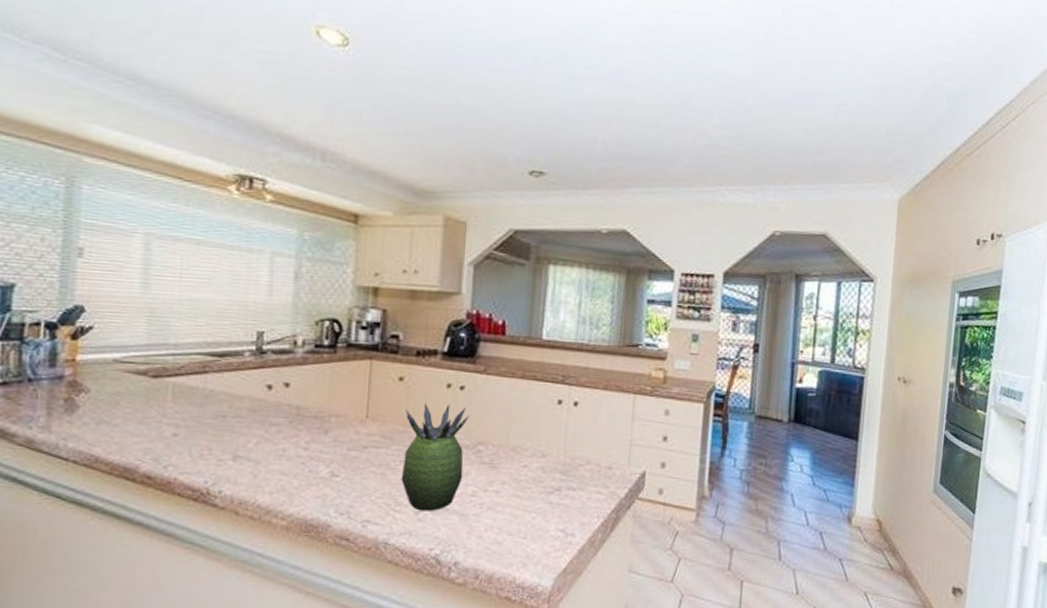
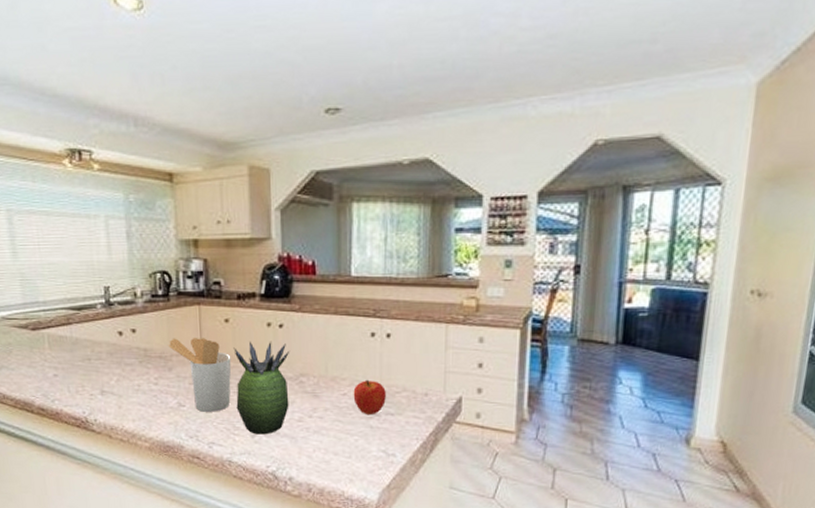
utensil holder: none [327,396,402,484] -> present [168,338,232,412]
fruit: none [534,450,569,490] -> present [353,379,386,415]

